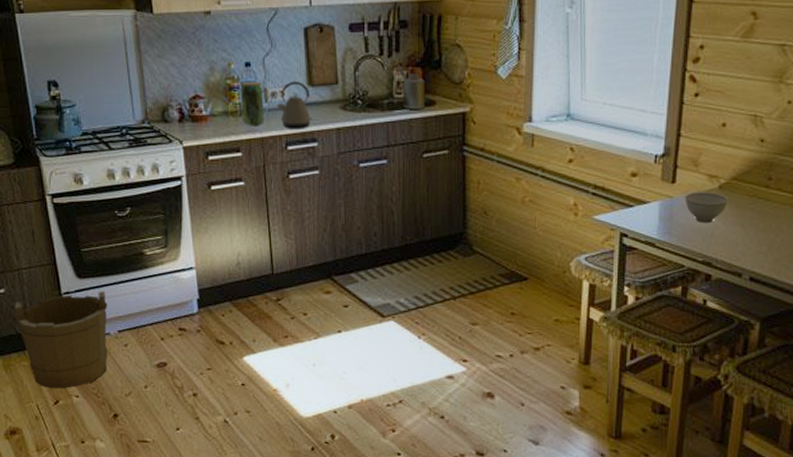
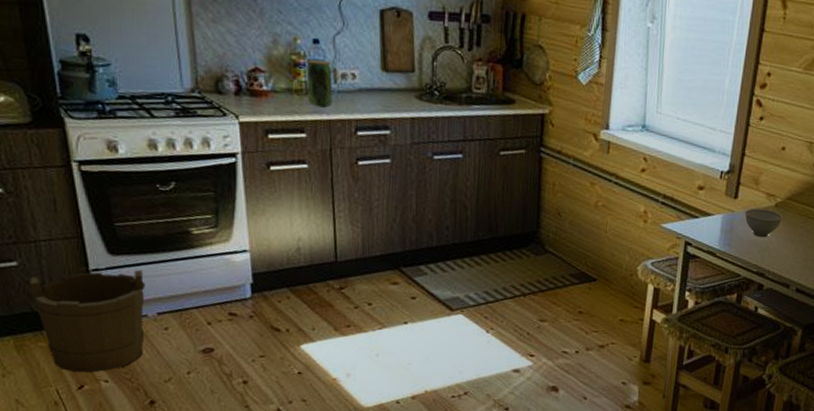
kettle: present [276,81,314,131] -> none [346,64,387,116]
soap dispenser: present [396,64,426,110] -> none [476,58,506,107]

